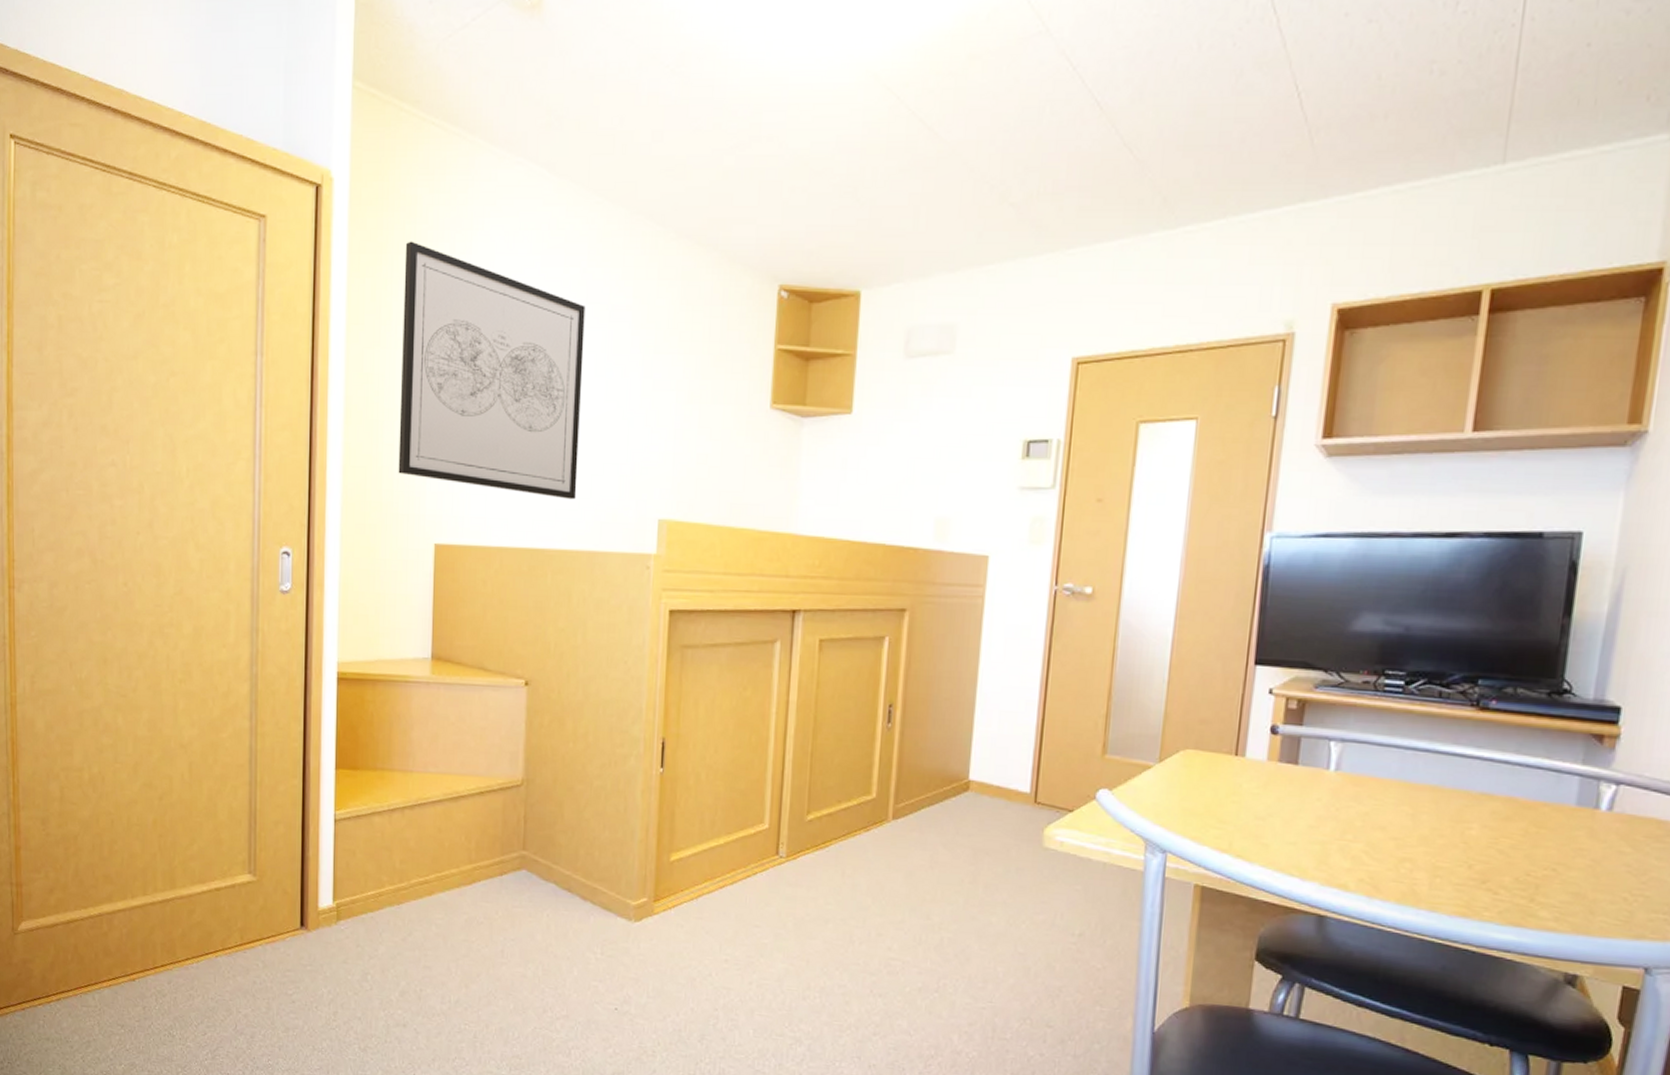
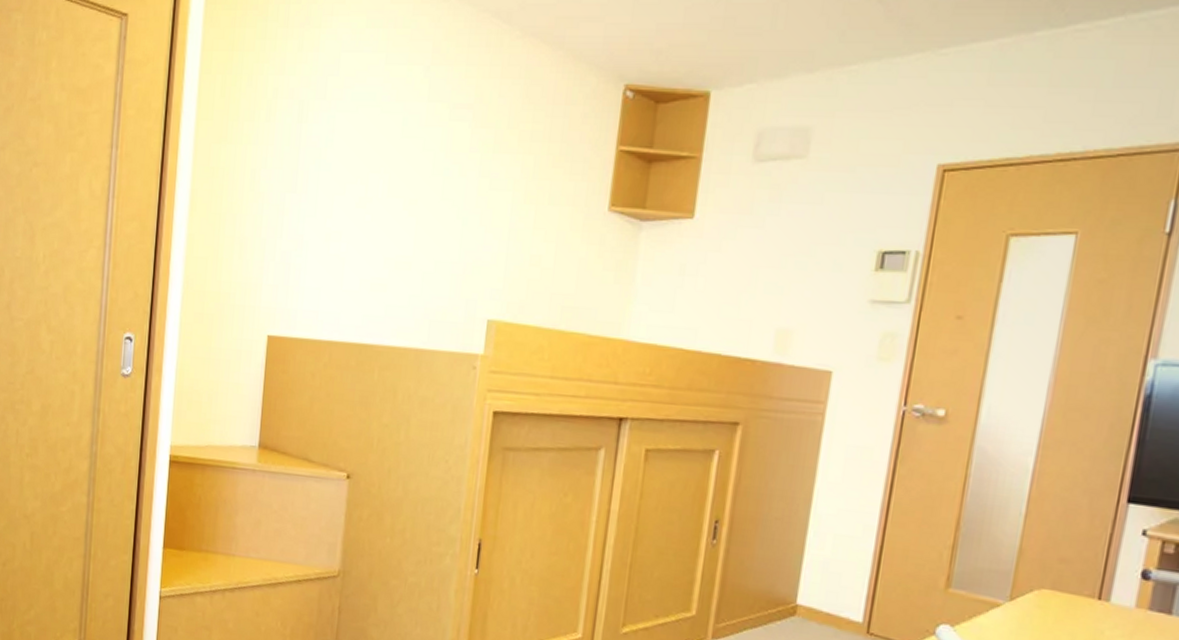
wall art: present [398,241,585,500] -> none [237,38,427,297]

